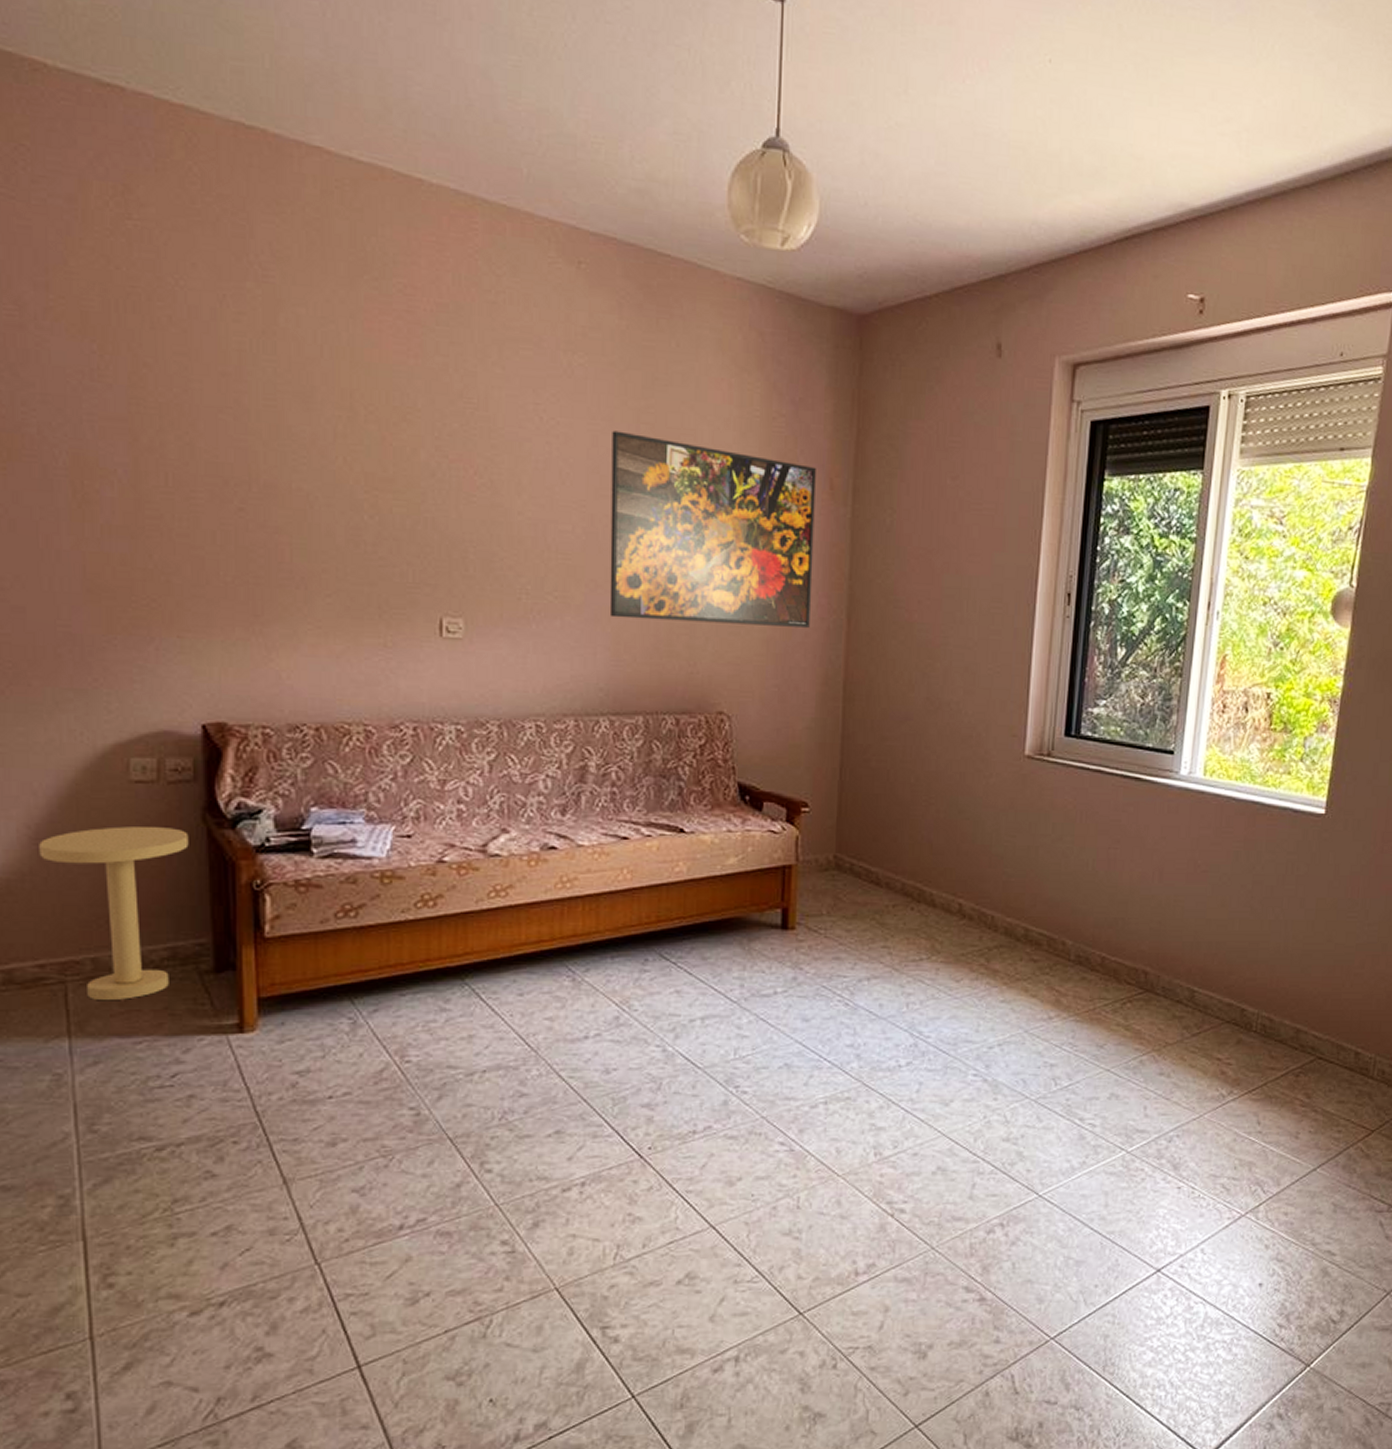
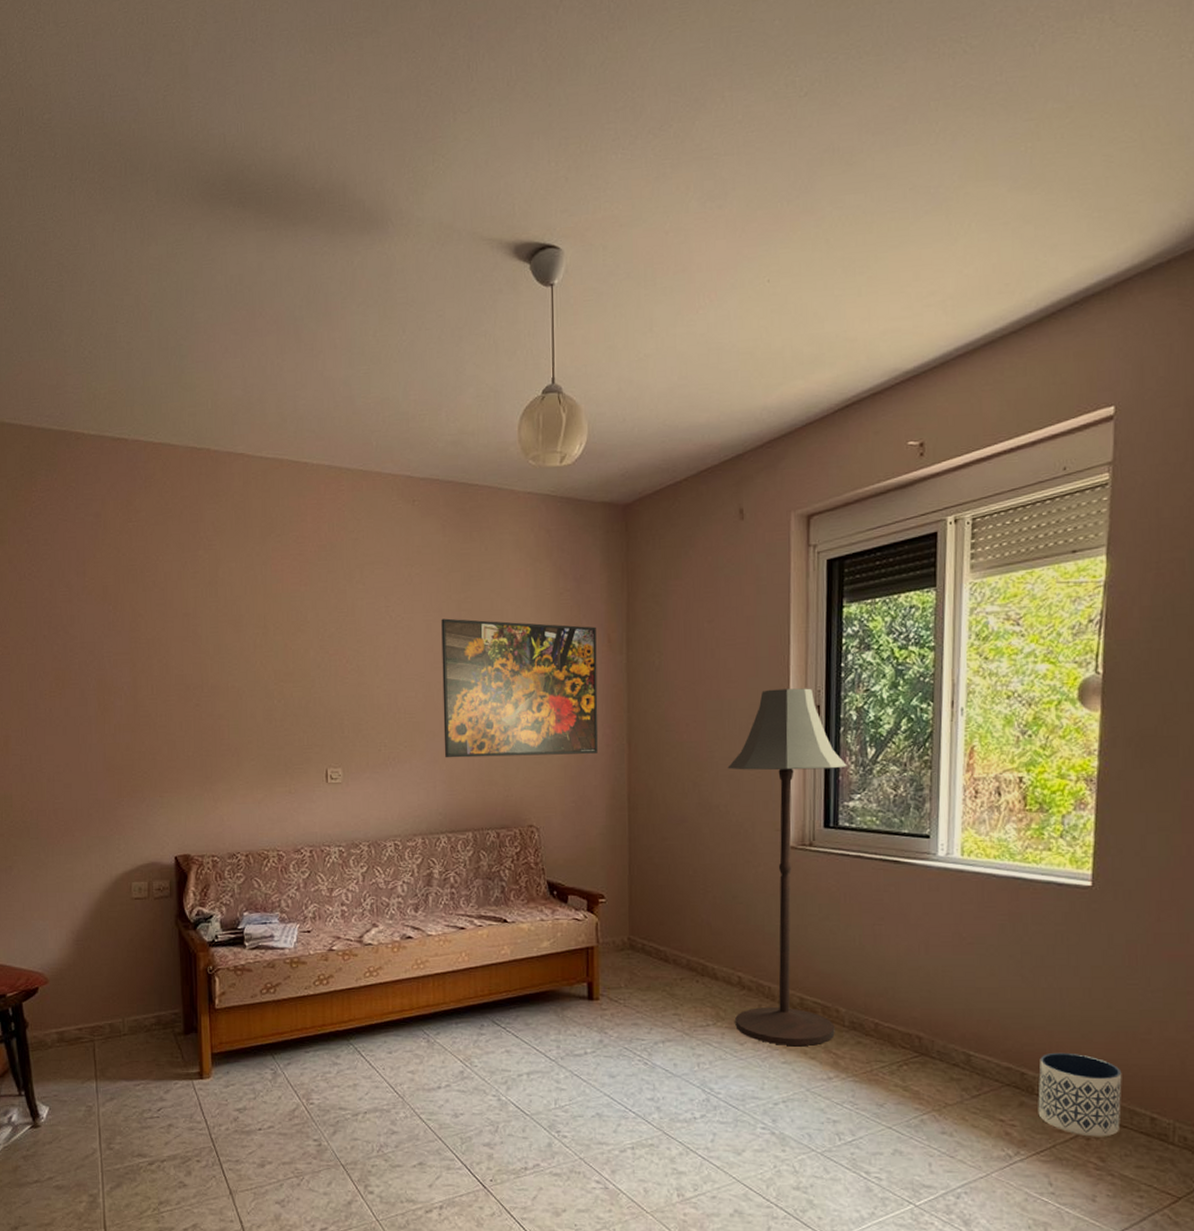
side table: present [39,826,189,1001] -> none [79,930,167,1055]
floor lamp: none [952,569,1095,982] -> present [728,688,847,1046]
planter: none [1254,987,1334,1073] -> present [1038,1052,1122,1137]

